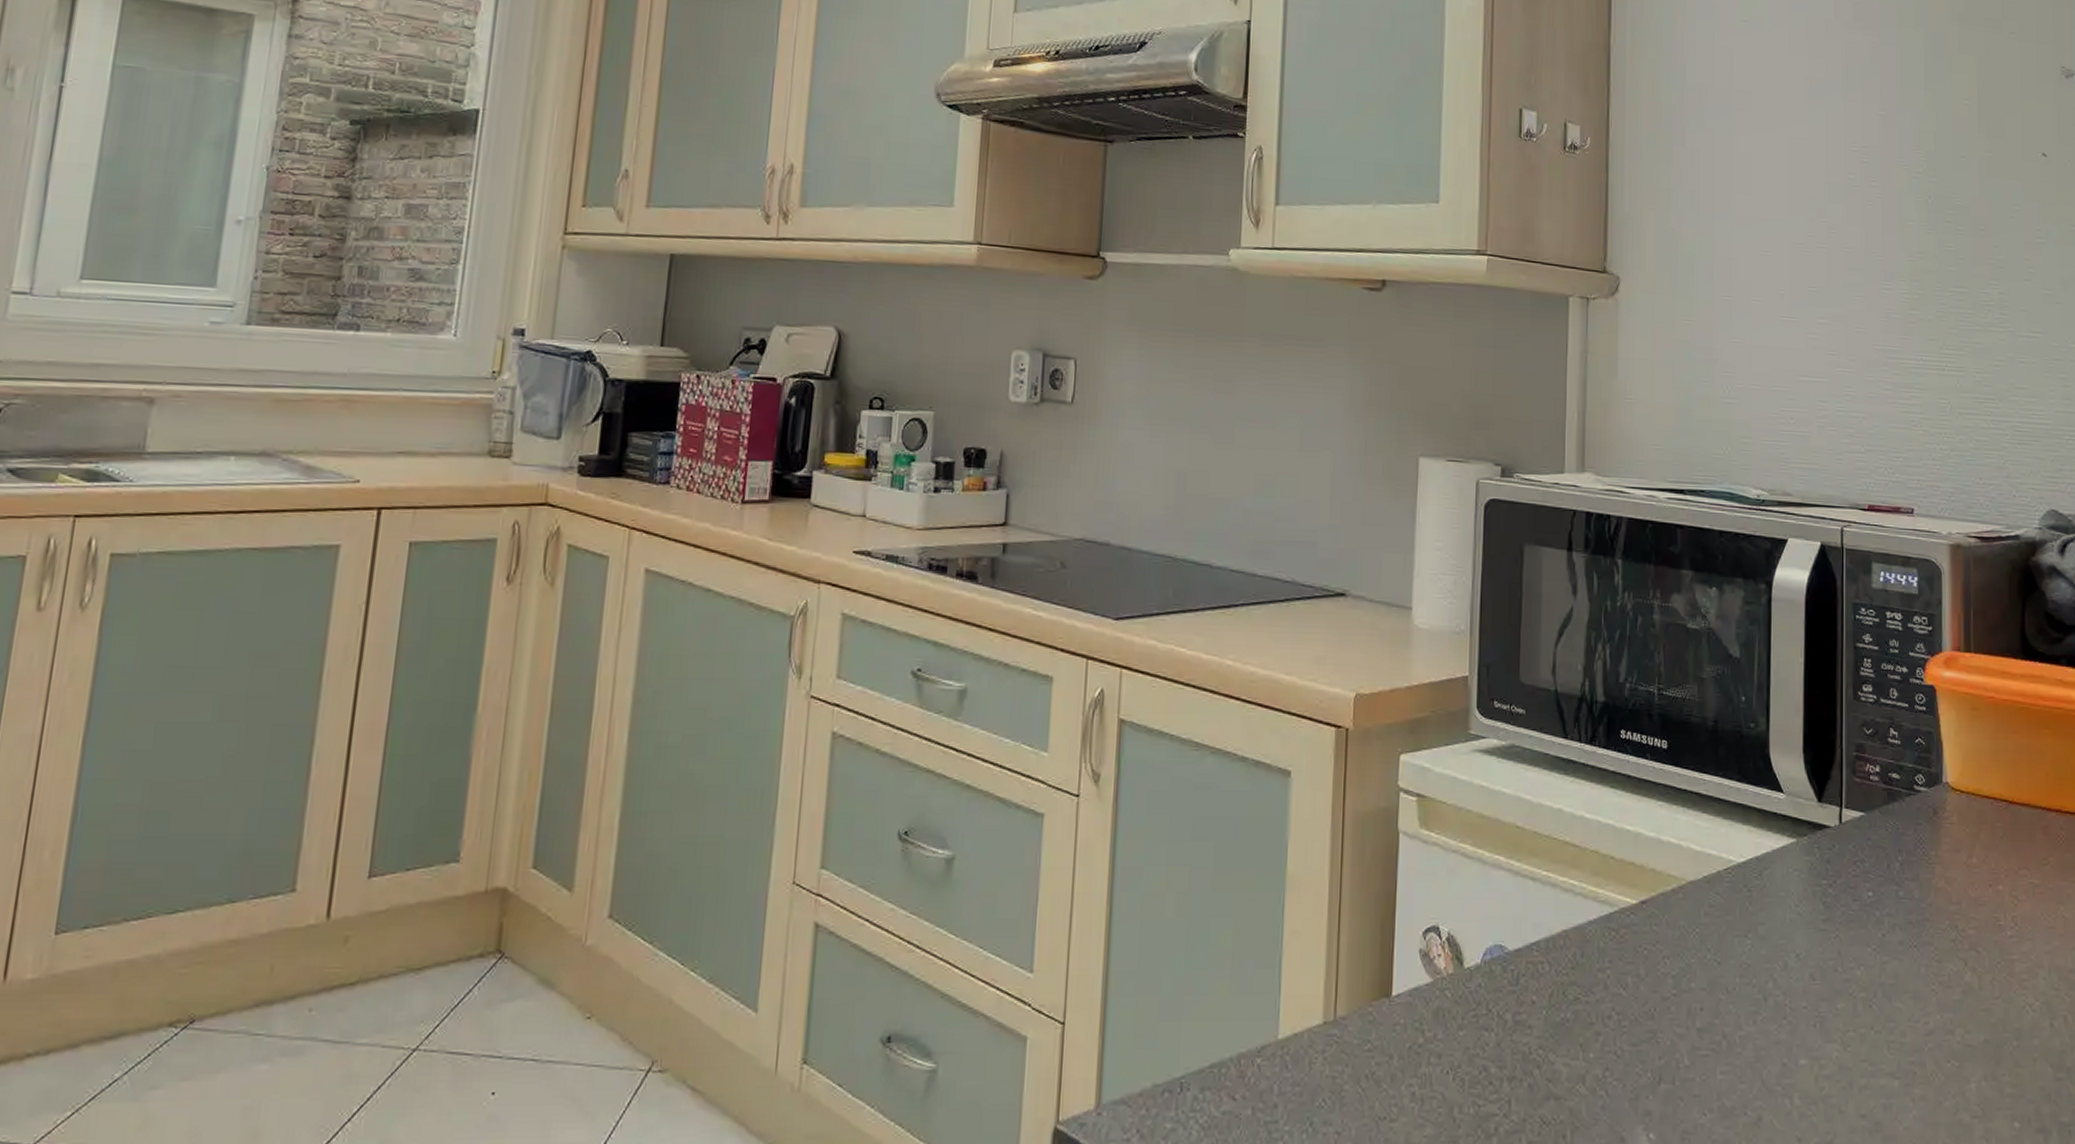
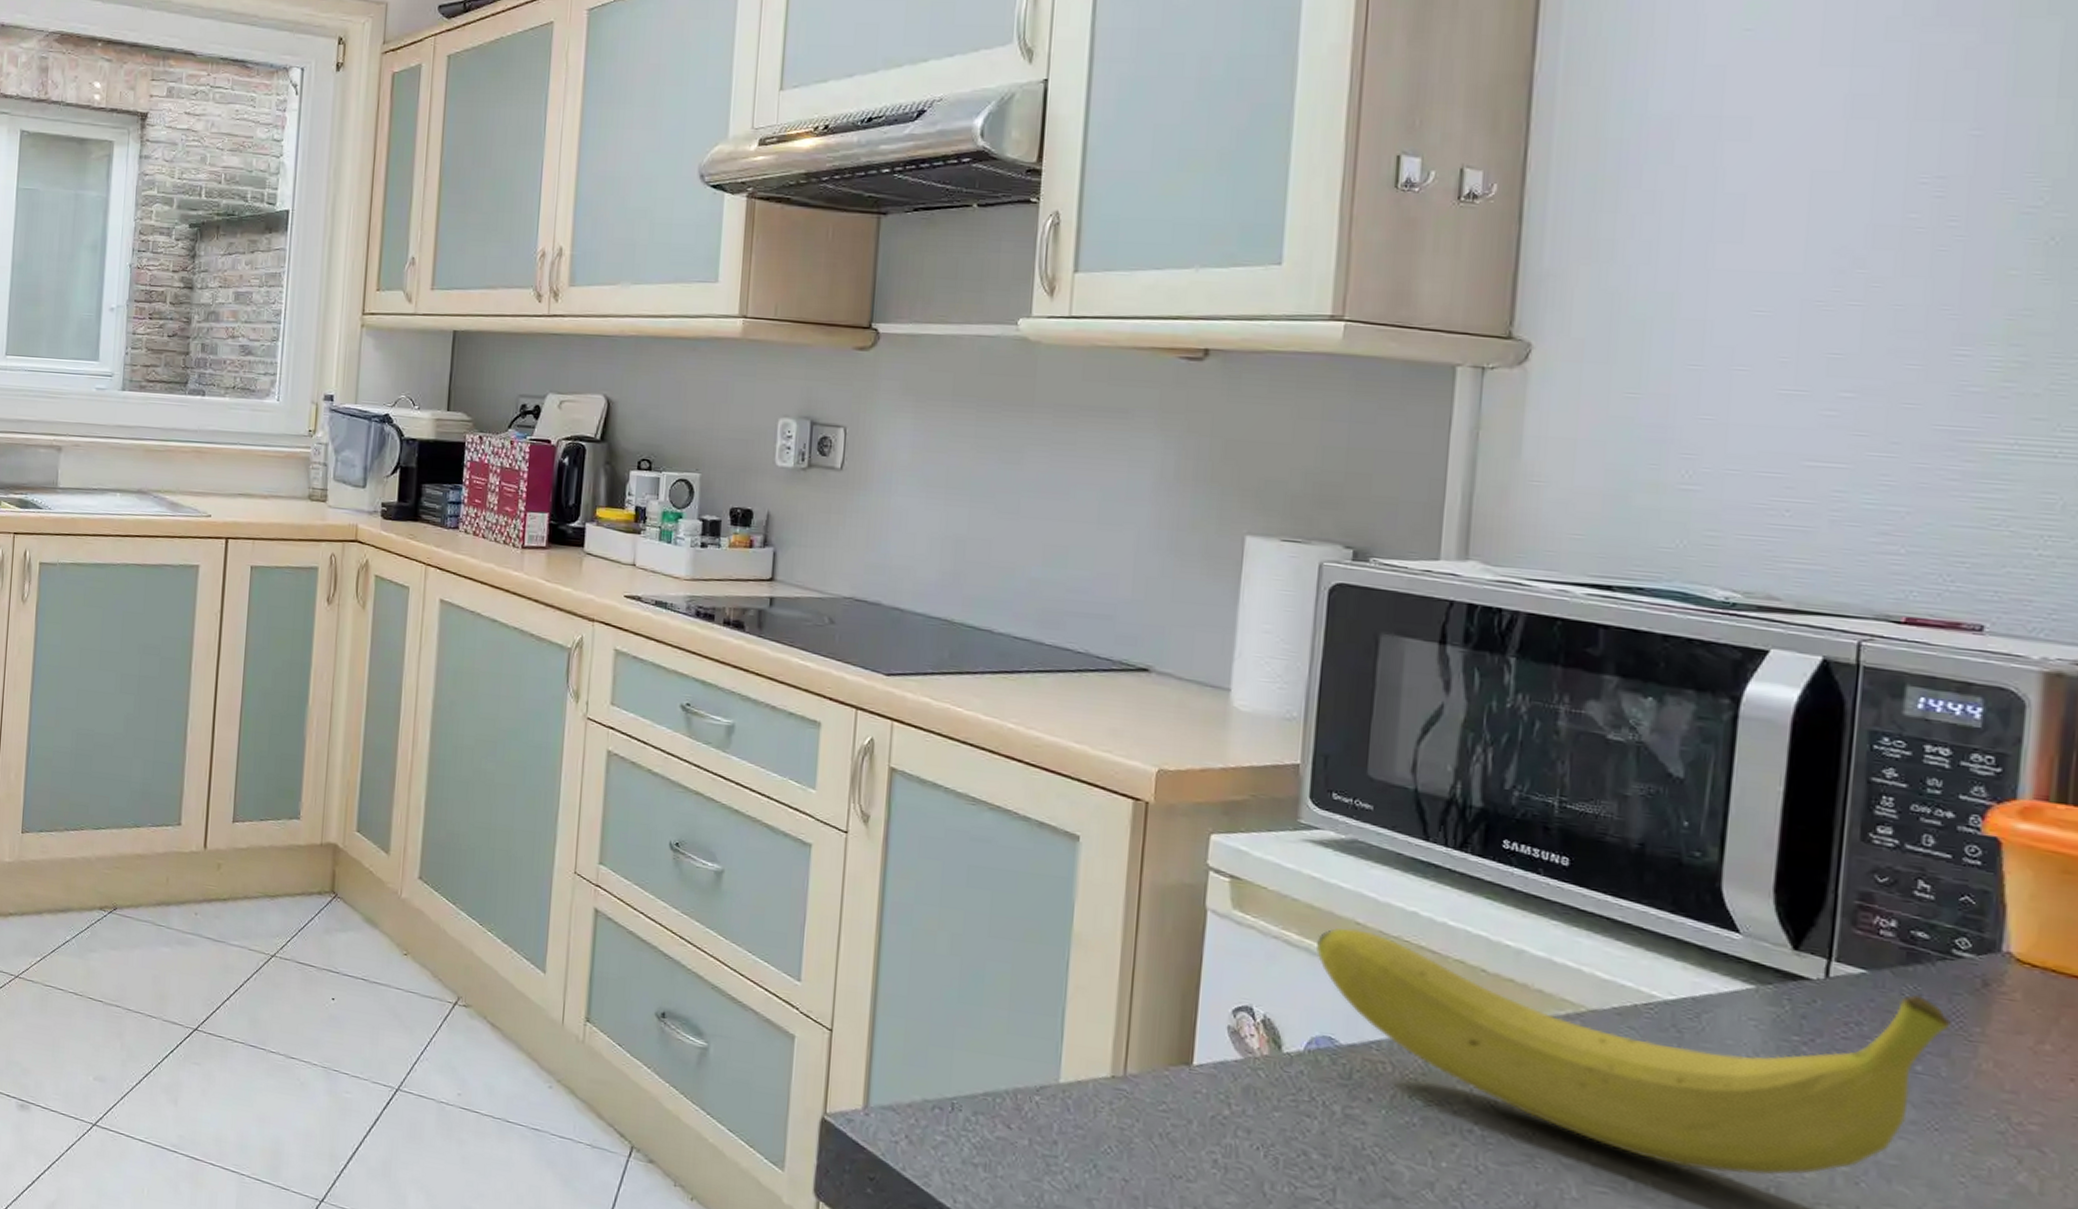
fruit: none [1487,830,1918,1017] -> present [1316,928,1951,1175]

